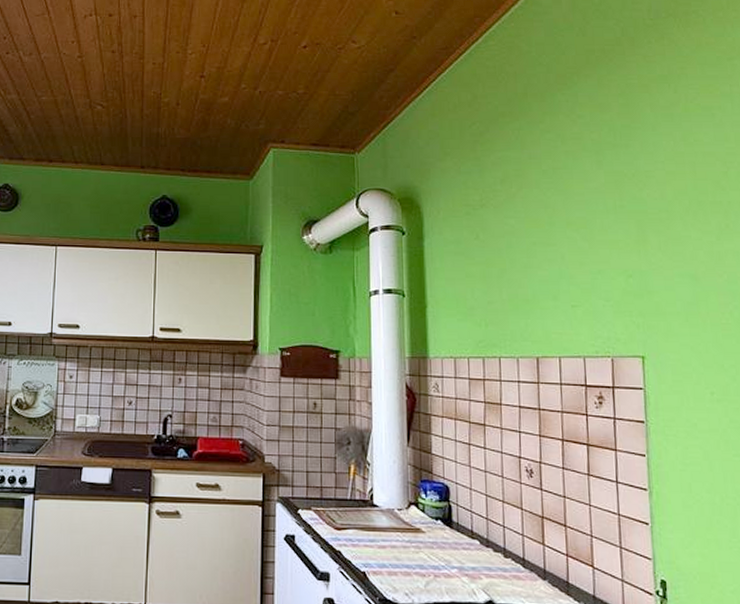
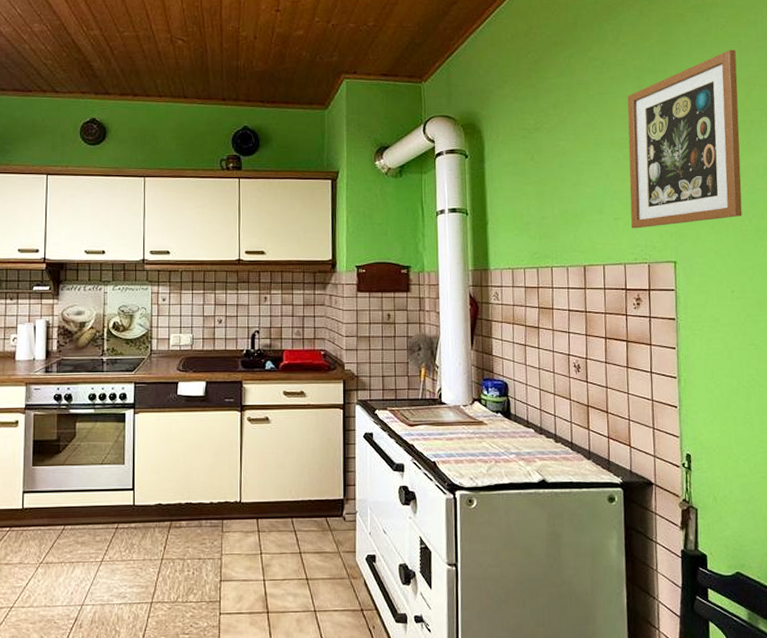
picture frame: none [584,124,722,318] -> present [627,50,742,229]

